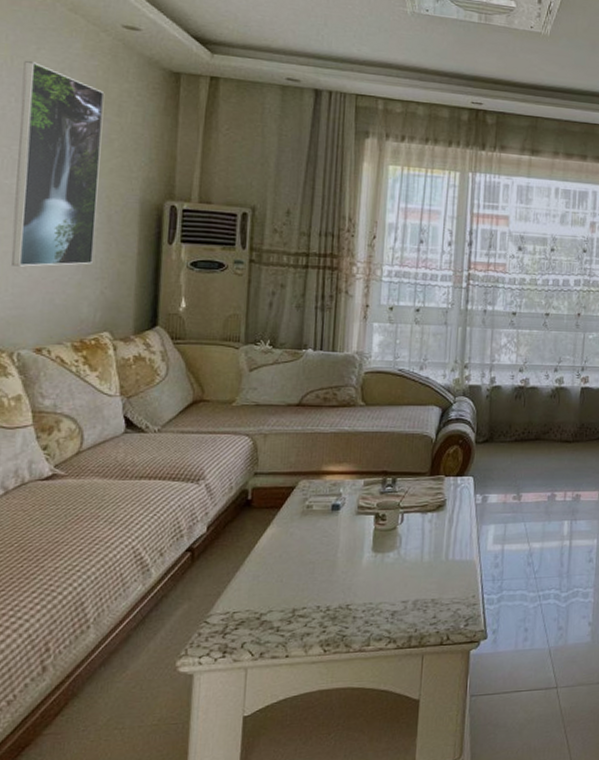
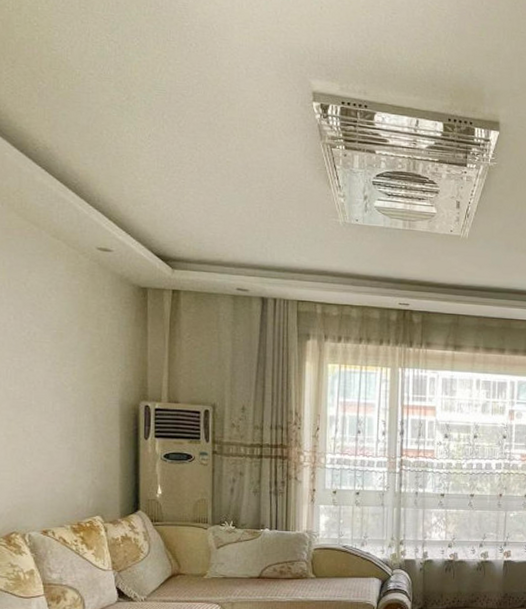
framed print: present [10,61,105,267] -> none [18,283,86,461]

